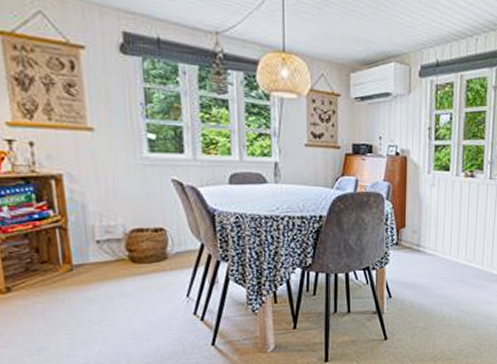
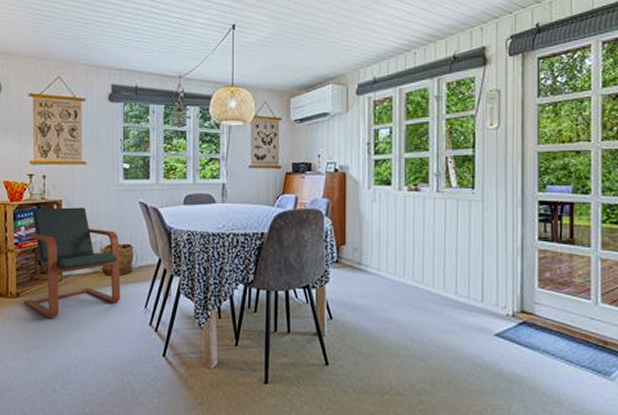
armchair: none [16,183,156,315] -> present [23,207,121,318]

